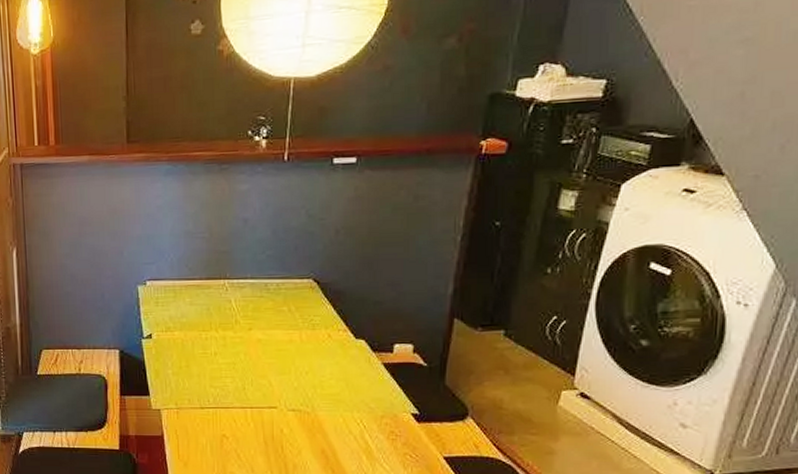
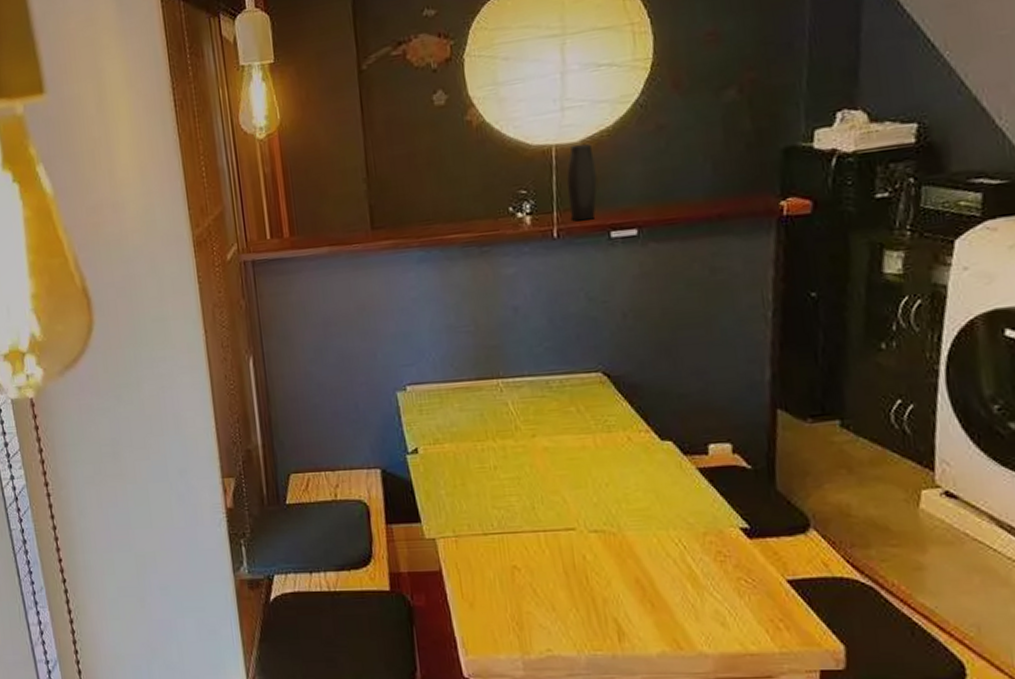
vase: none [301,78,327,147] -> present [567,144,598,222]

